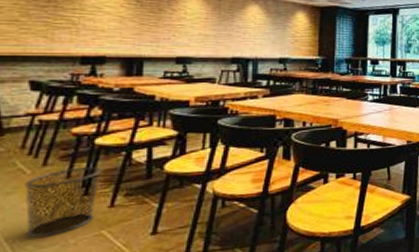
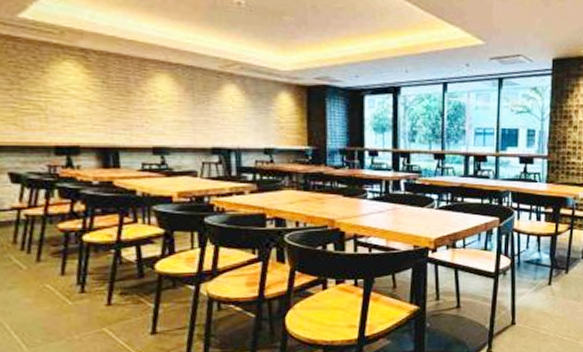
waste bin: present [25,167,103,238] -> none [23,264,95,332]

